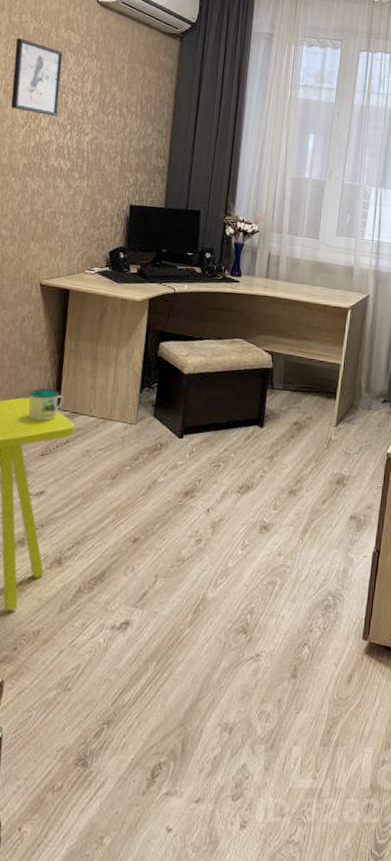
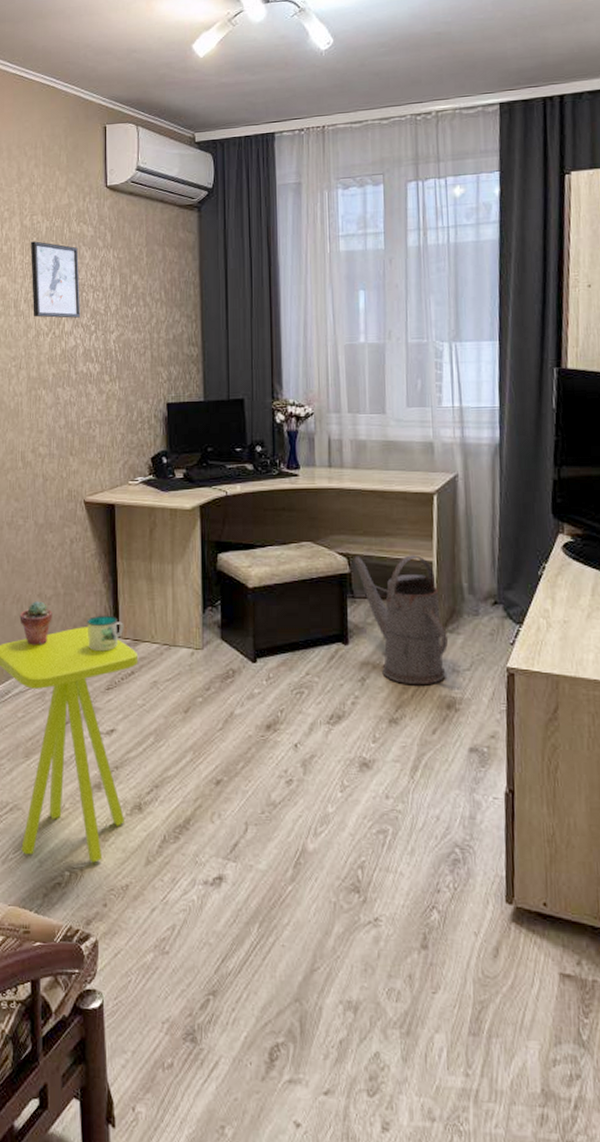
watering can: none [276,354,345,464] -> present [353,555,449,686]

